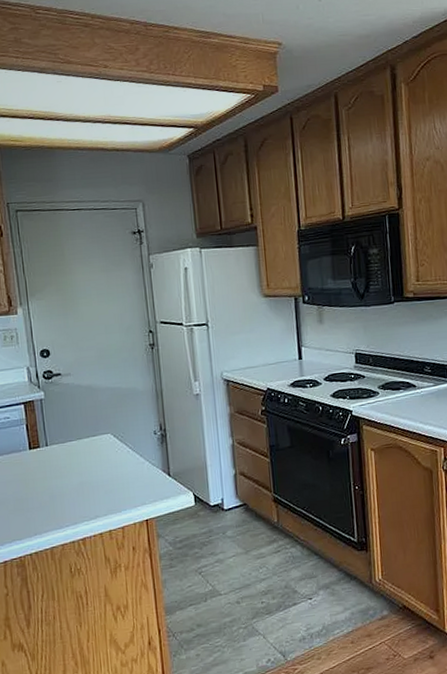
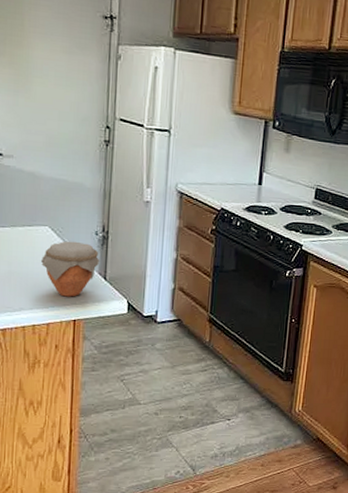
jar: none [107,443,162,499] -> present [40,241,100,297]

